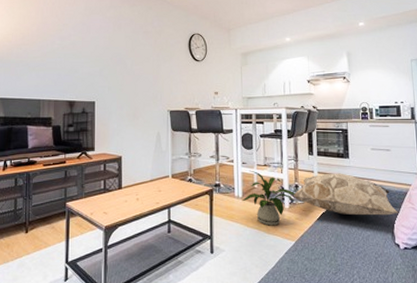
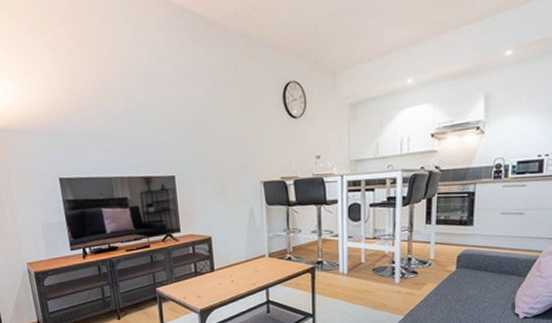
house plant: present [243,170,296,226] -> none [348,244,408,302]
decorative pillow: present [294,173,399,216] -> none [406,242,524,287]

